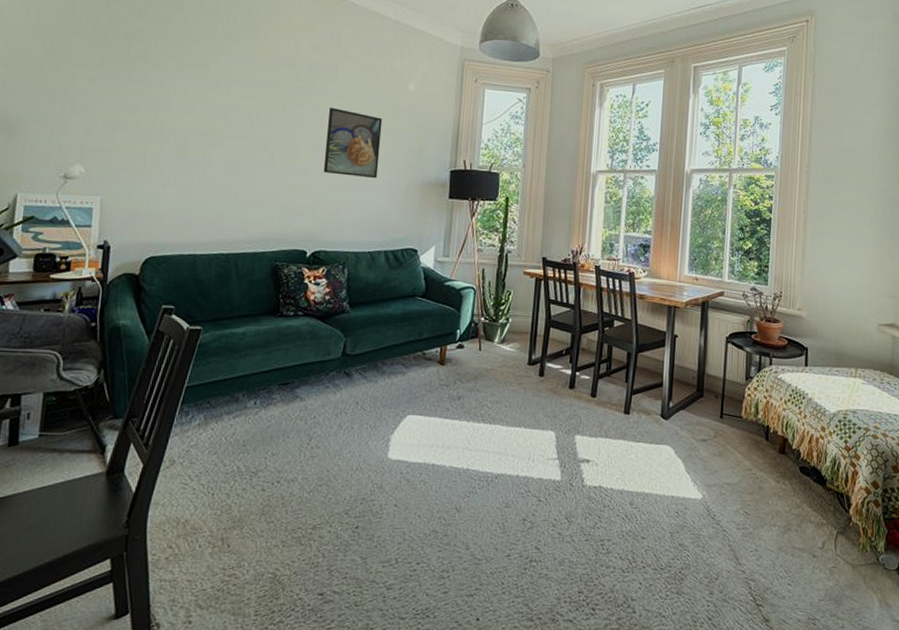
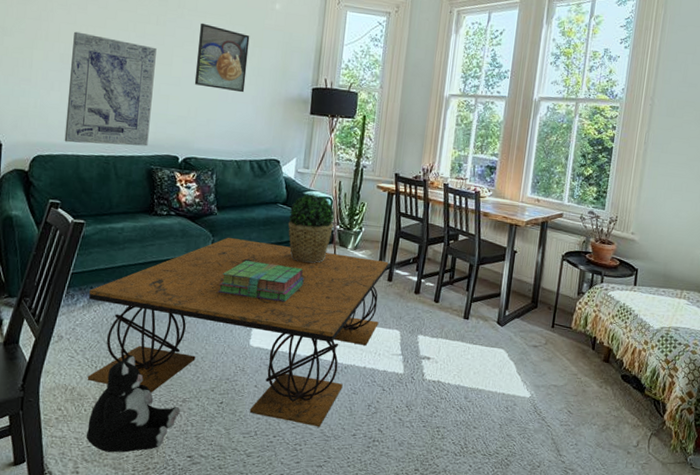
wall art: none [180,121,282,242] -> present [64,31,157,147]
plush toy: none [200,477,310,595] -> present [86,354,180,453]
coffee table: none [202,336,540,549] -> present [87,237,389,427]
stack of books: none [351,362,447,407] -> present [218,260,304,303]
potted plant: none [427,285,479,362] -> present [288,194,335,264]

